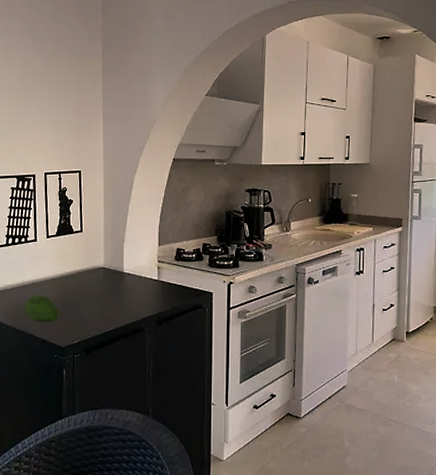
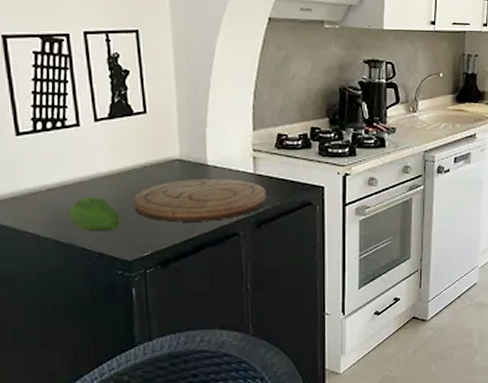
cutting board: none [69,283,167,318] -> present [134,178,267,222]

